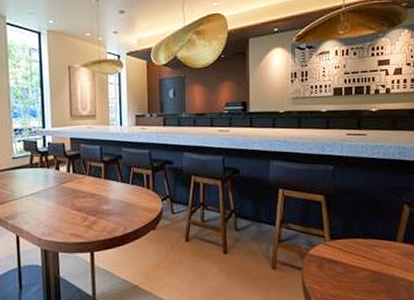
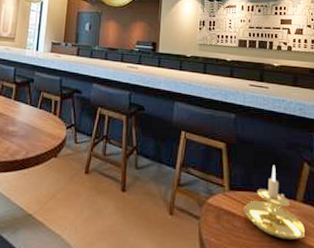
candle holder: none [344,210,406,278] -> present [242,165,306,240]

